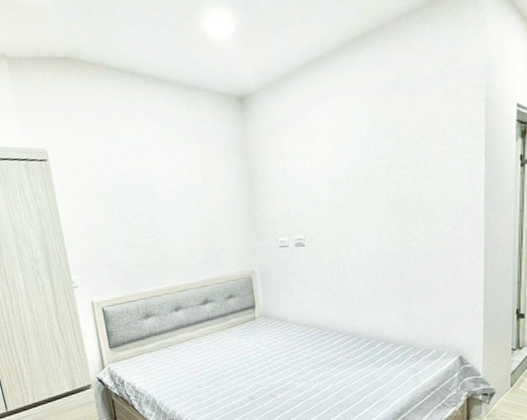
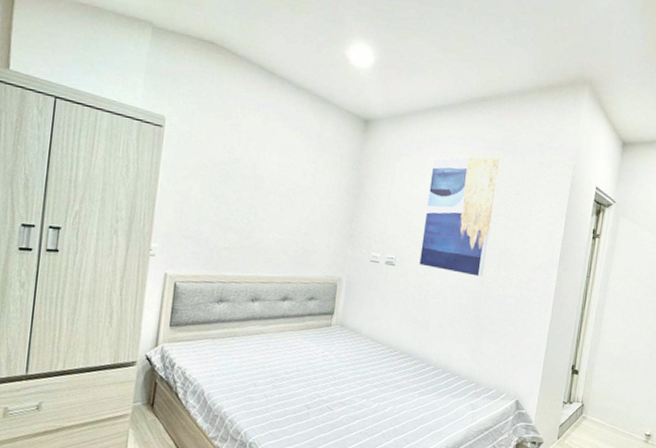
wall art: none [322,98,401,240] -> present [419,155,500,277]

